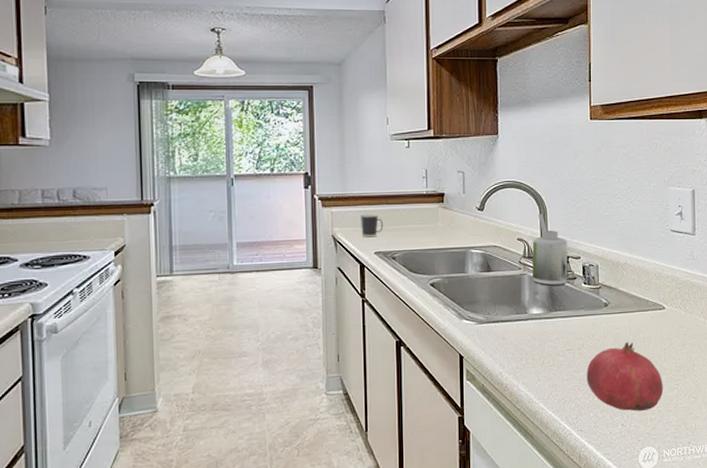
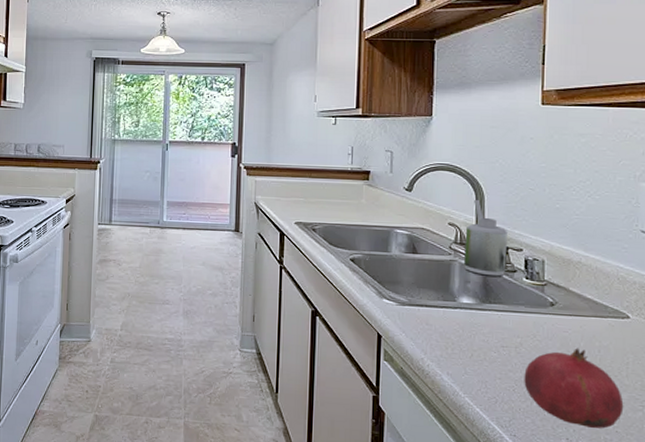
mug: present [361,214,384,238] -> none [283,186,306,208]

